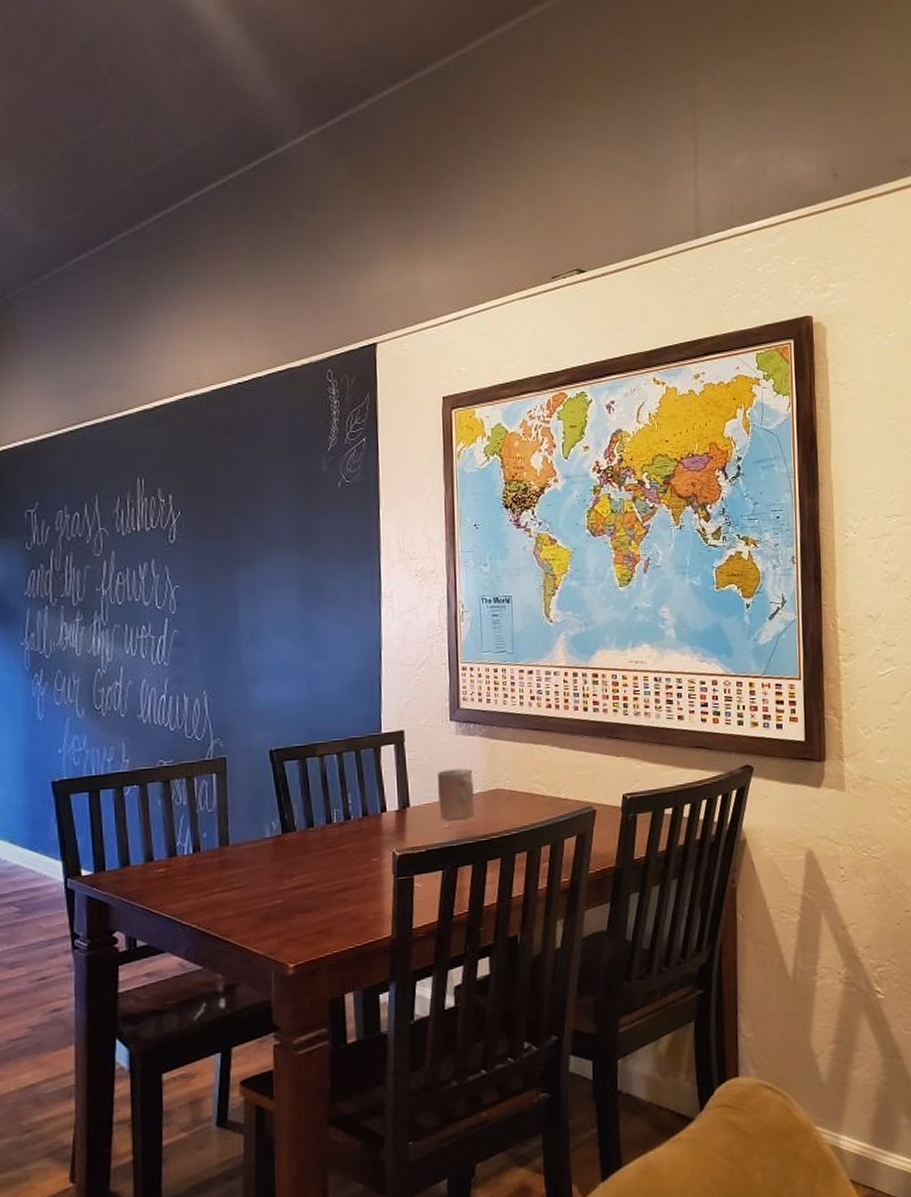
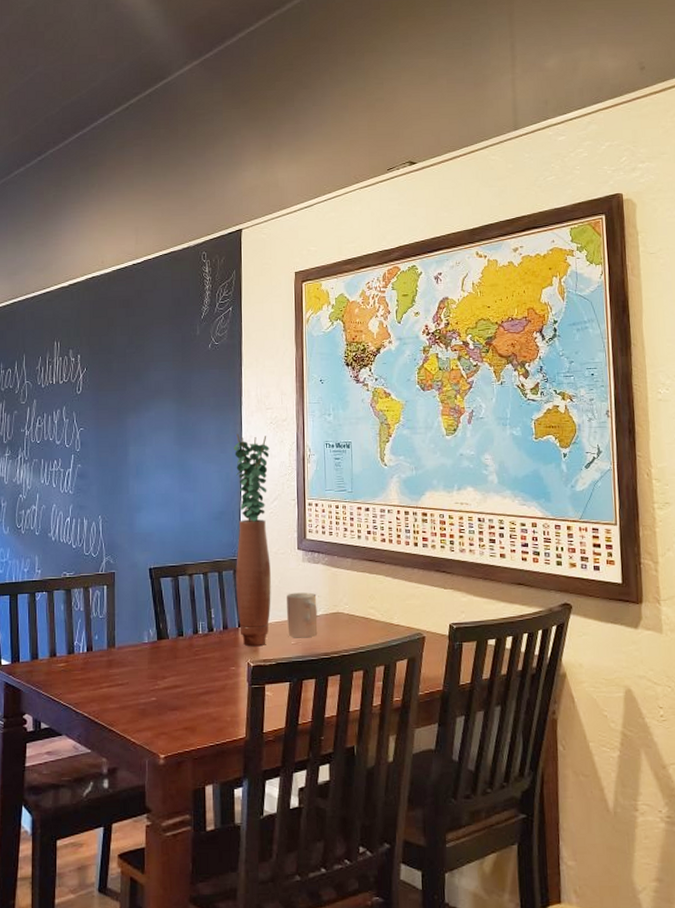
vase: none [371,588,420,834] -> present [233,433,272,647]

